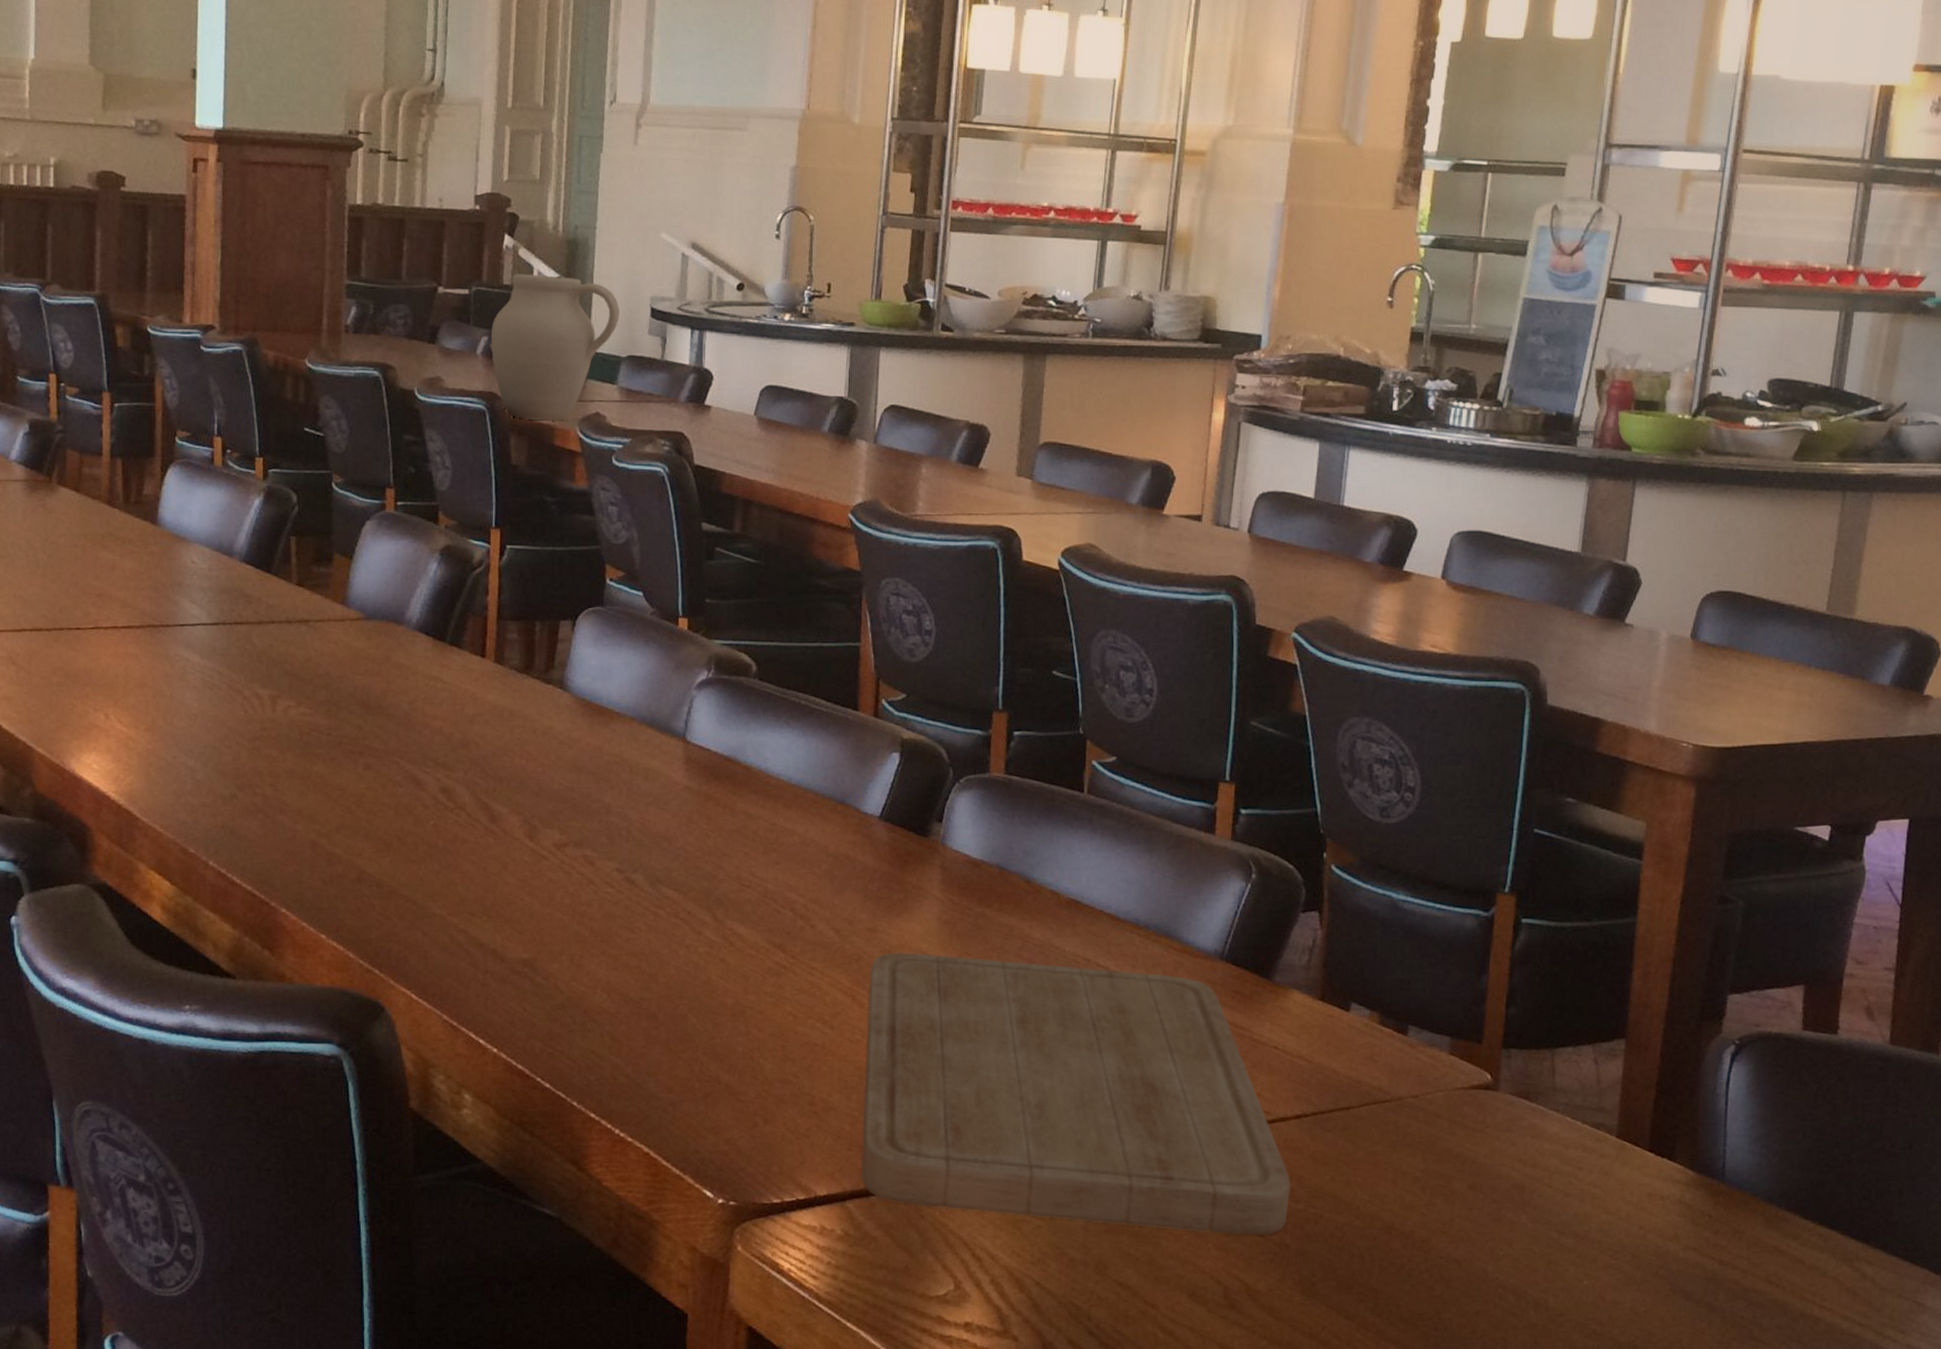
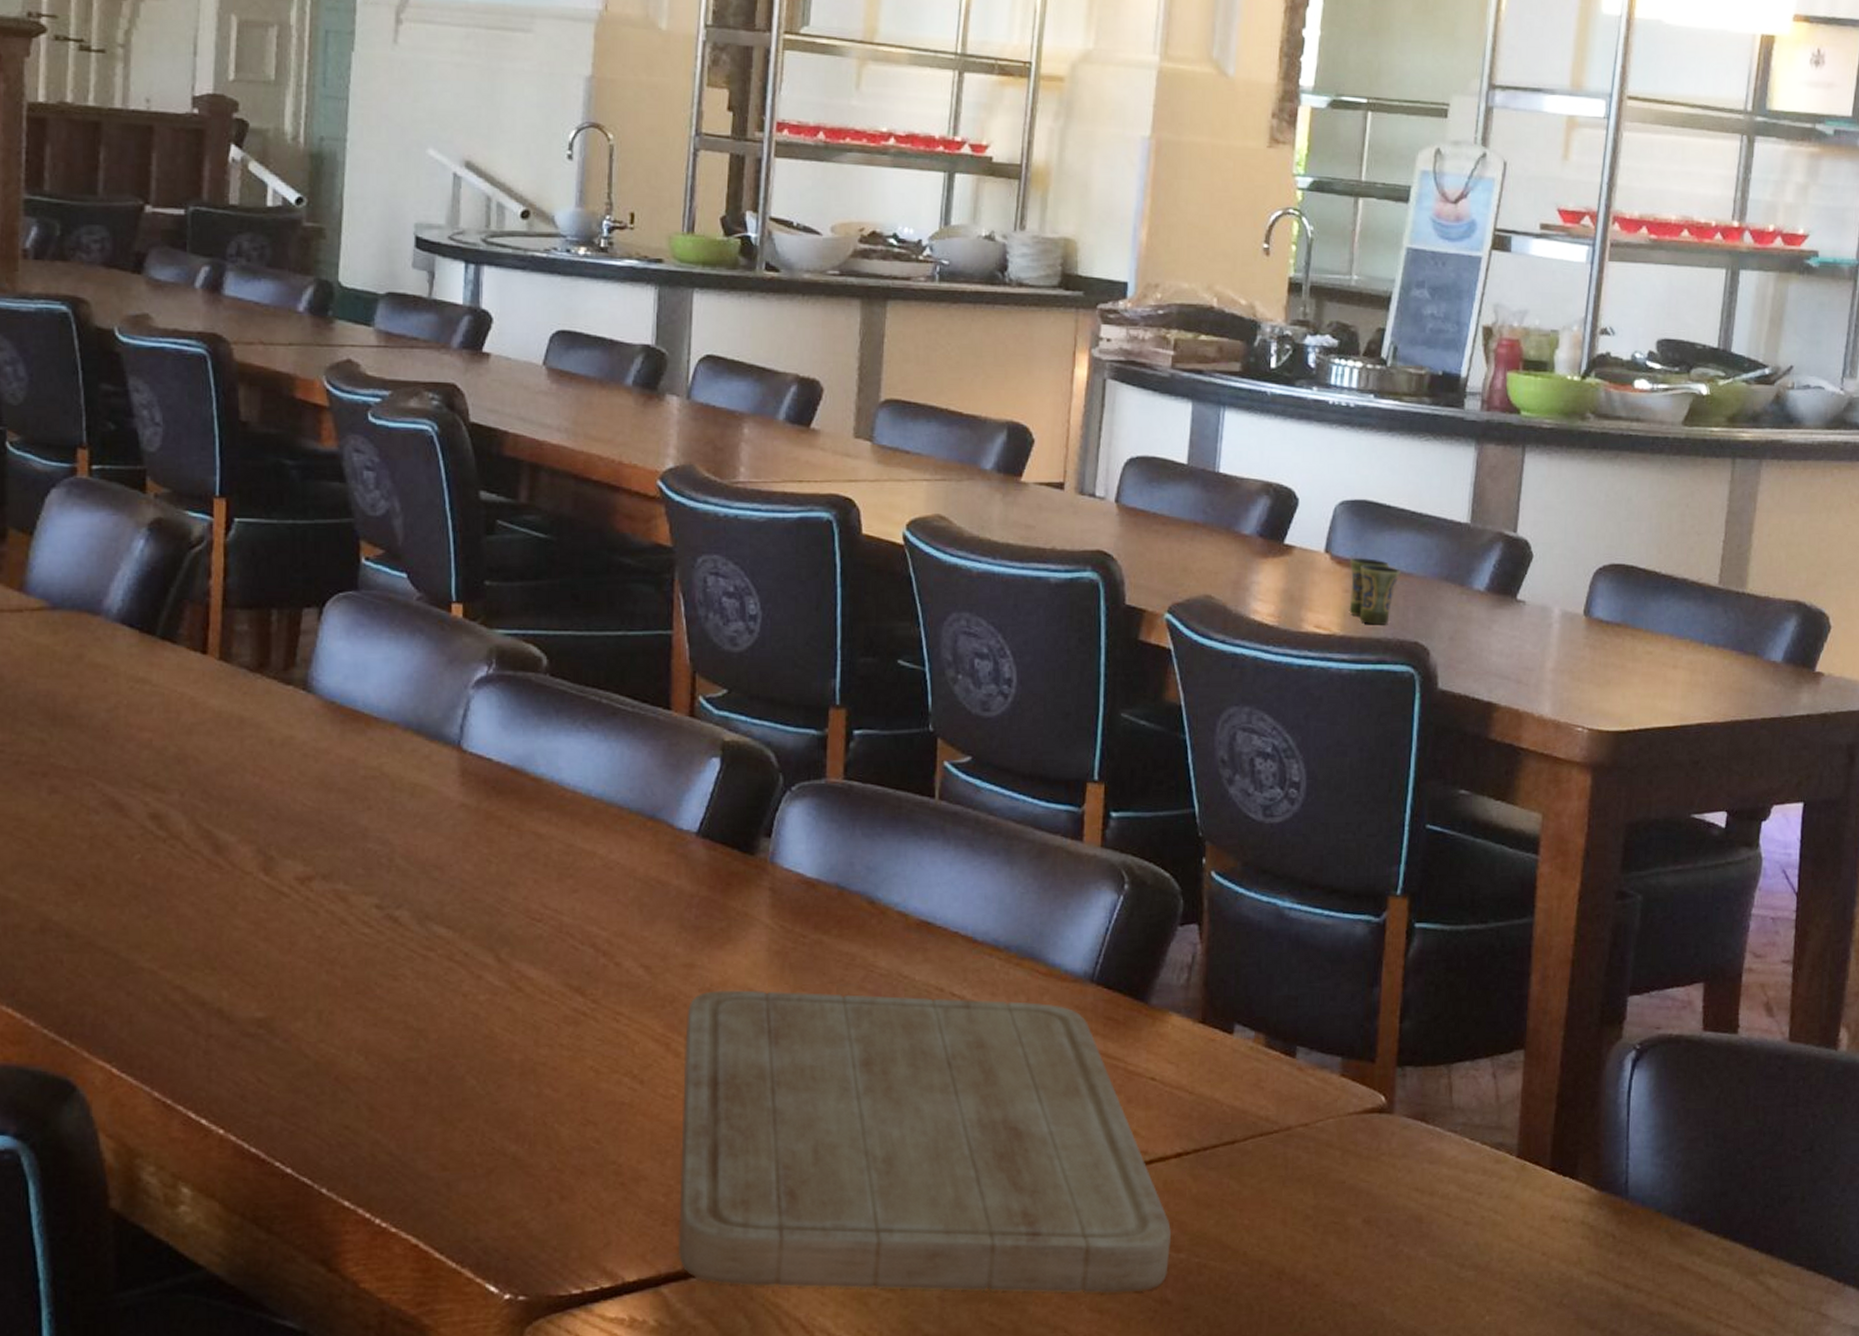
jug: present [489,274,619,421] -> none [211,192,376,369]
cup: none [1463,584,1513,646] -> present [1349,558,1401,625]

